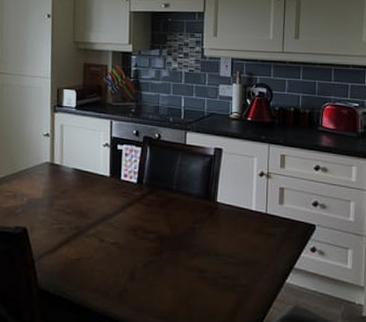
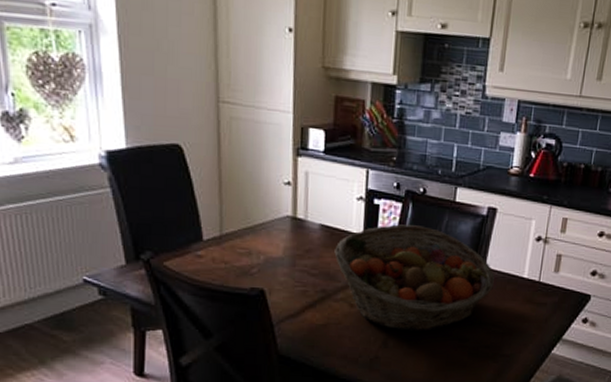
fruit basket: none [85,166,226,264] -> present [334,224,495,332]

